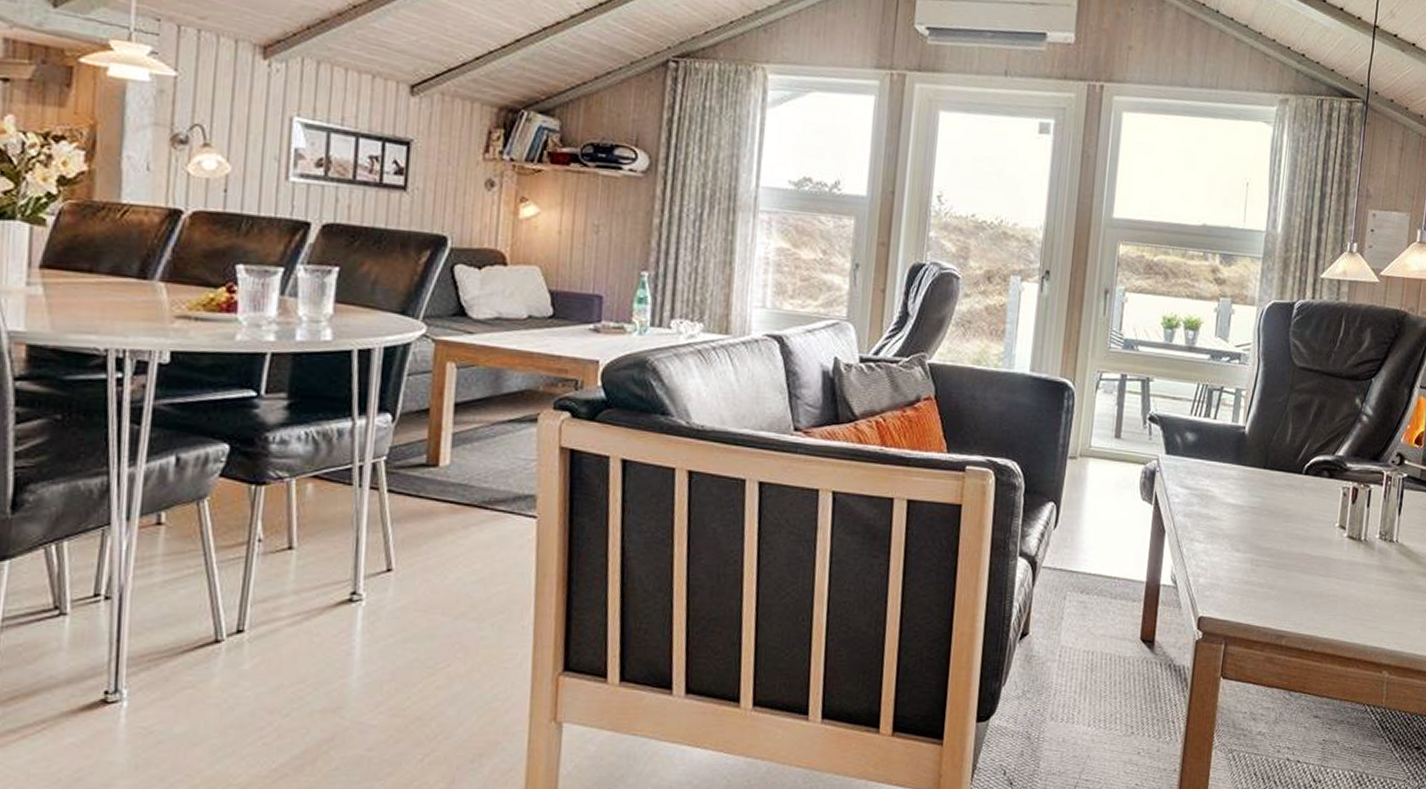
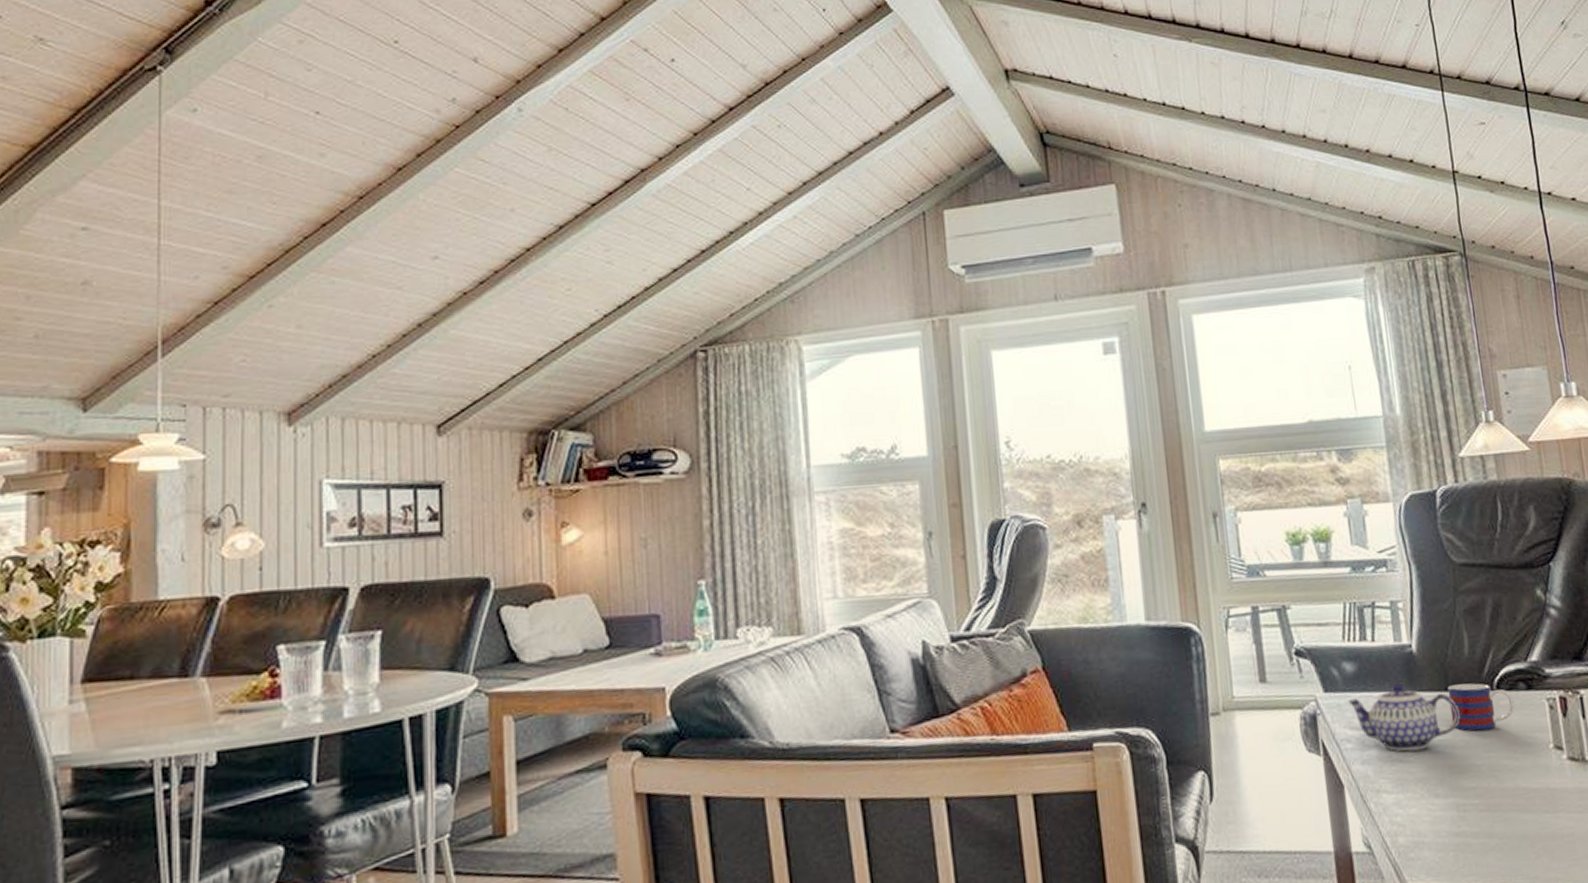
teapot: none [1183,455,1271,512] -> present [1348,682,1460,751]
mug: none [1263,465,1317,505] -> present [1447,683,1515,731]

